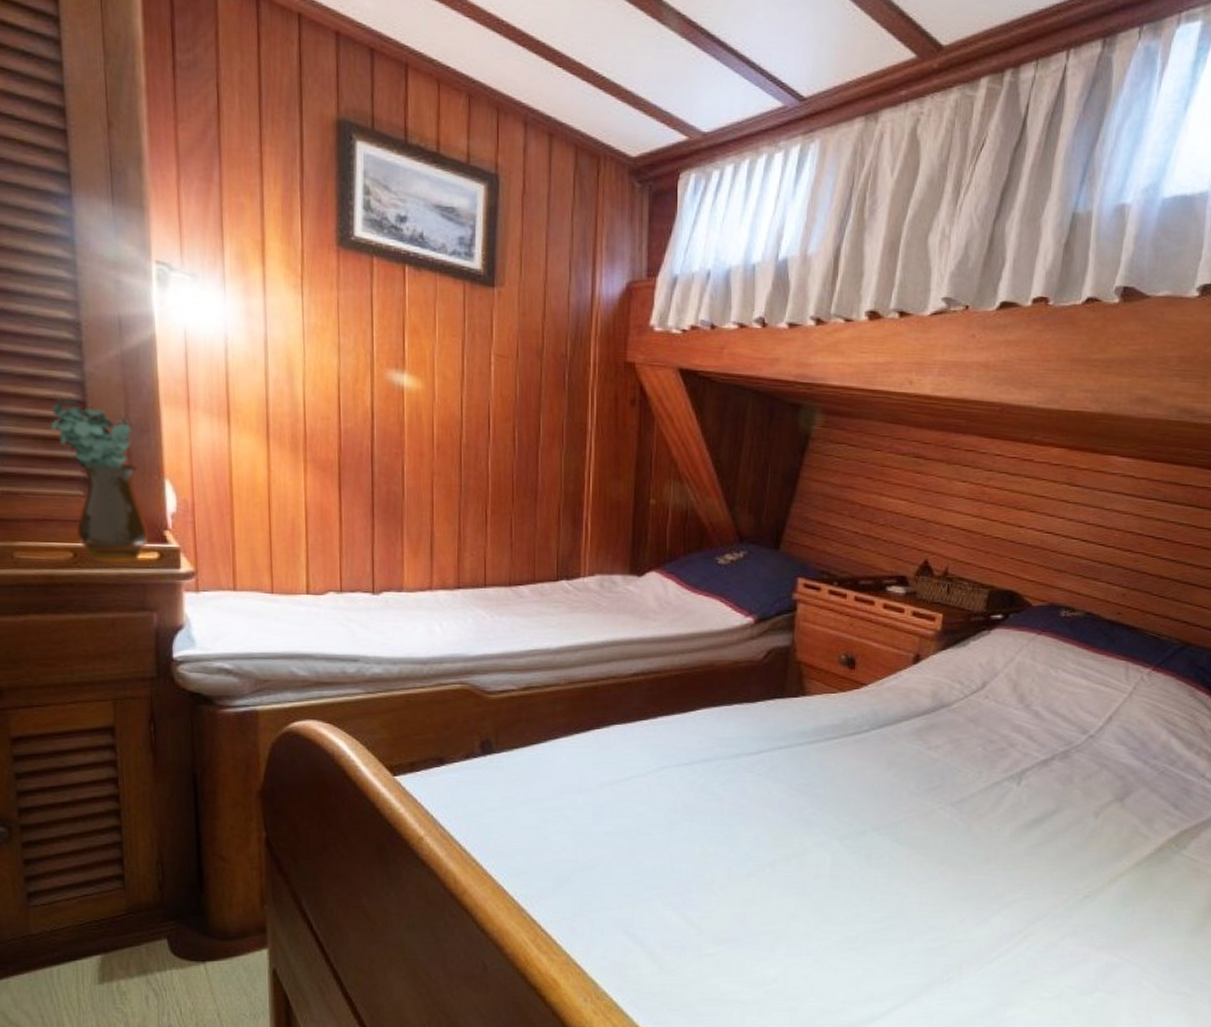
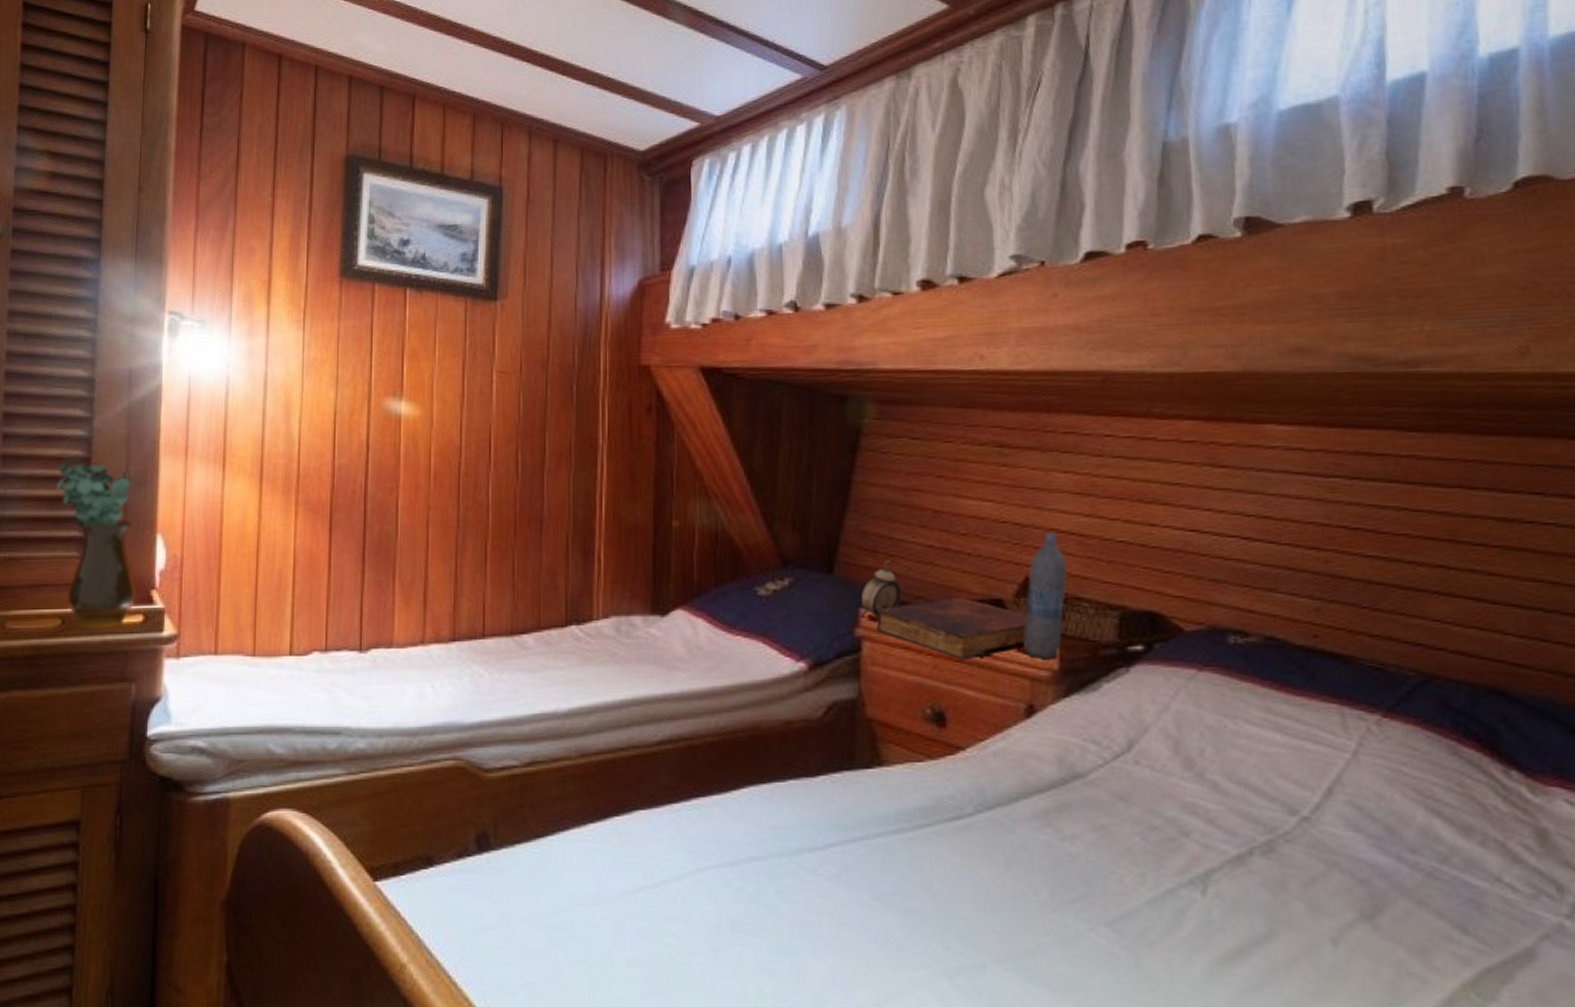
alarm clock: none [798,542,831,586] -> present [860,561,902,618]
book: none [809,572,923,621] -> present [876,596,1028,661]
water bottle: none [917,527,956,624] -> present [1023,532,1067,662]

